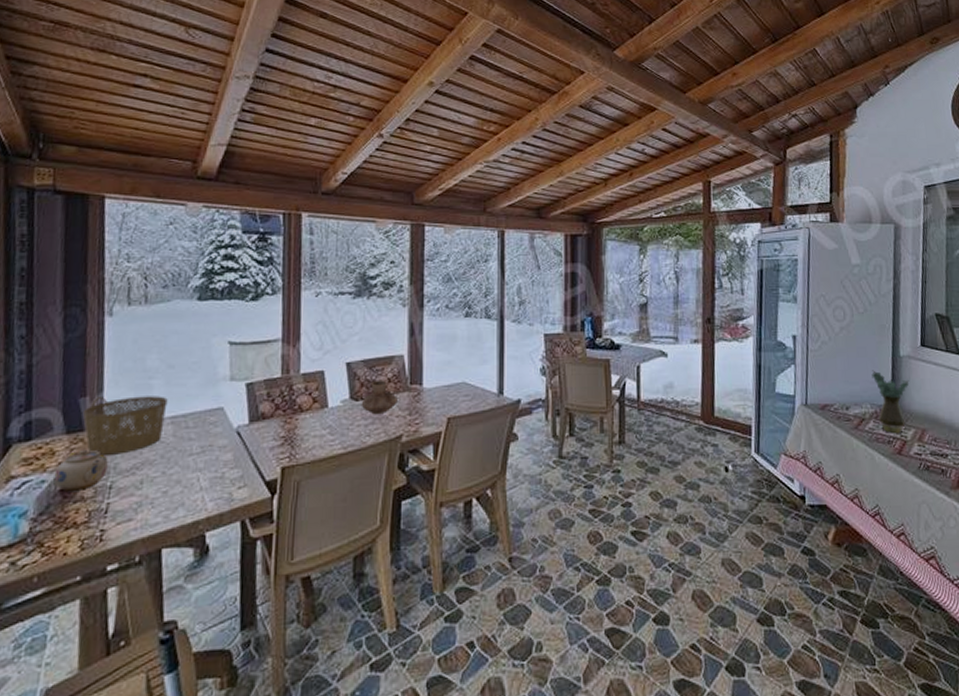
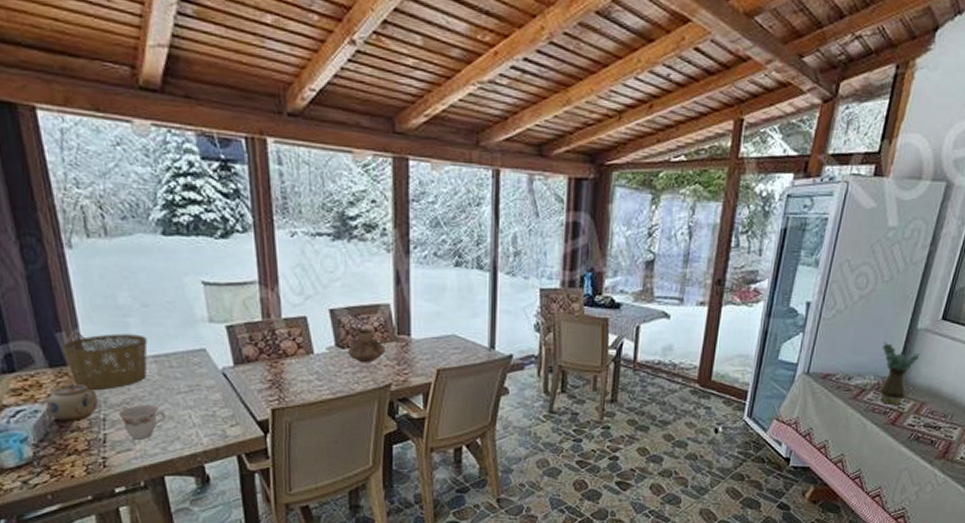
teacup: none [126,468,174,508] -> present [119,404,166,440]

